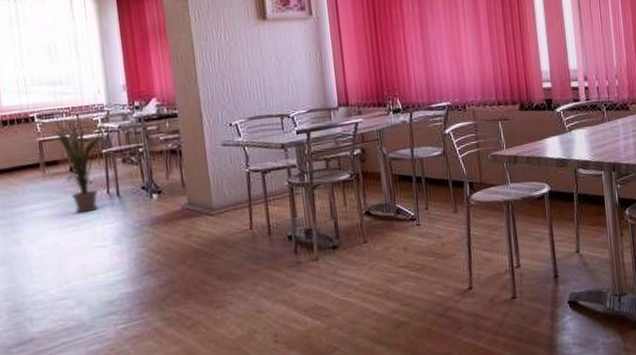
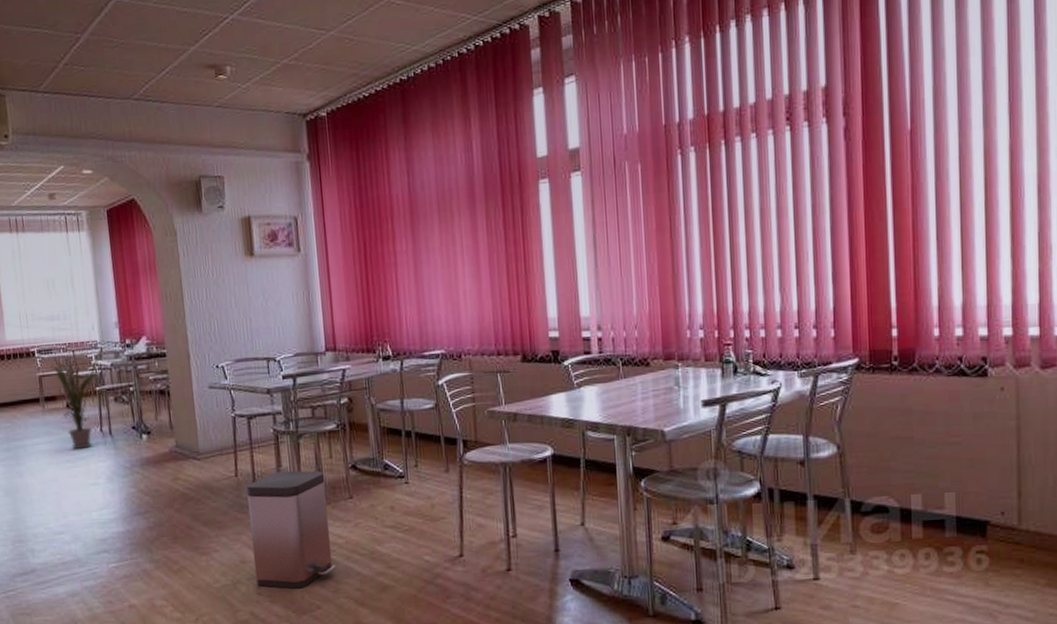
pedal bin: none [261,219,353,335] -> present [246,470,337,589]

